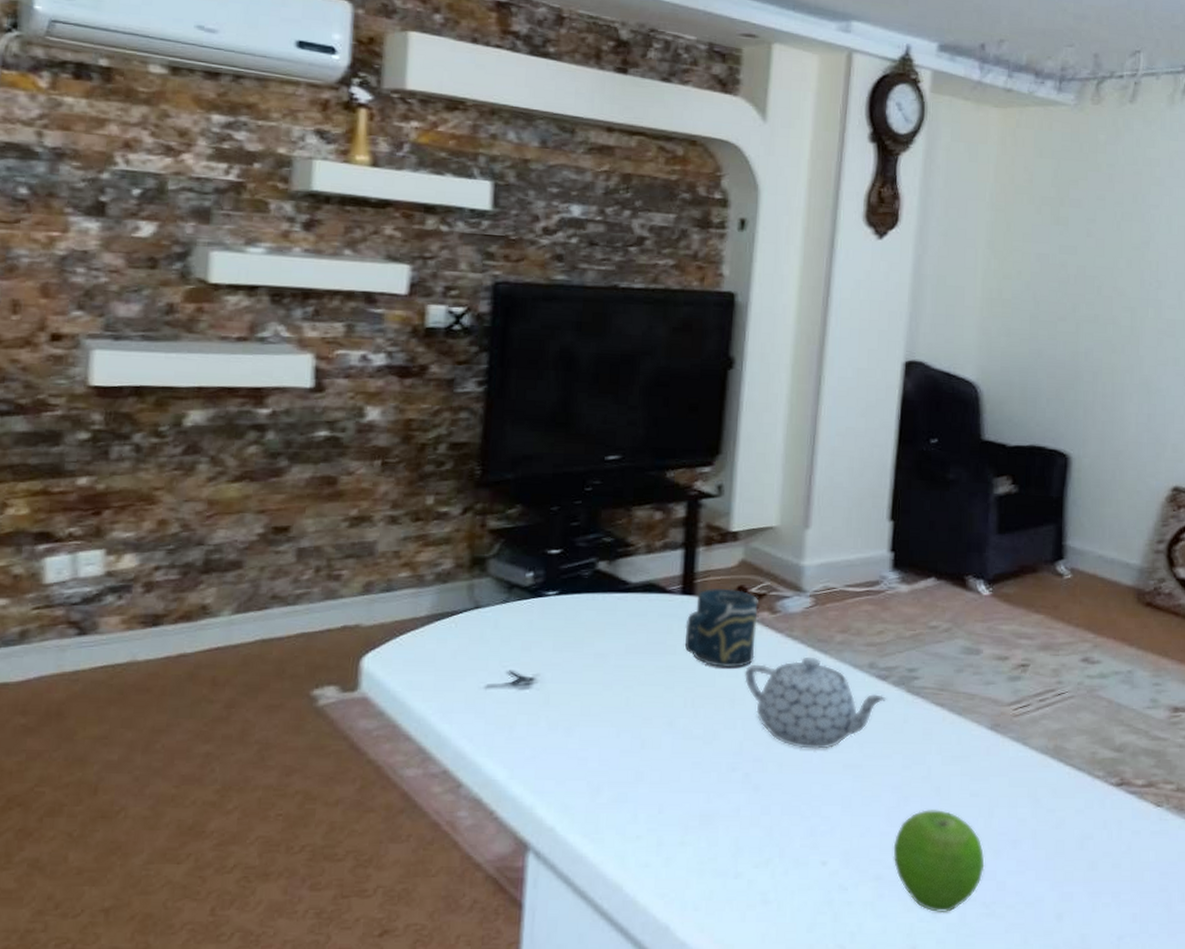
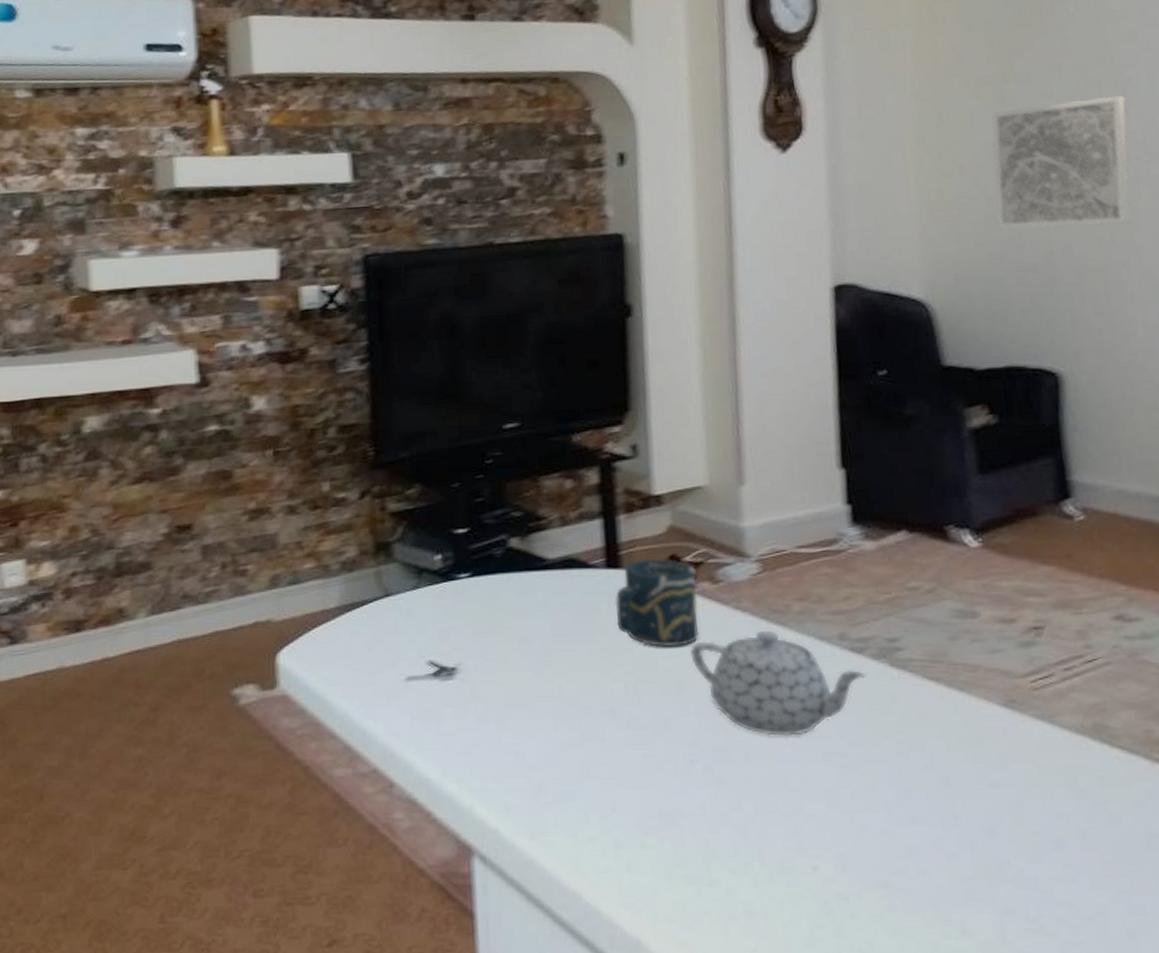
fruit: present [893,810,985,912] -> none [898,804,1022,927]
wall art: none [1040,228,1148,337] -> present [991,95,1131,230]

